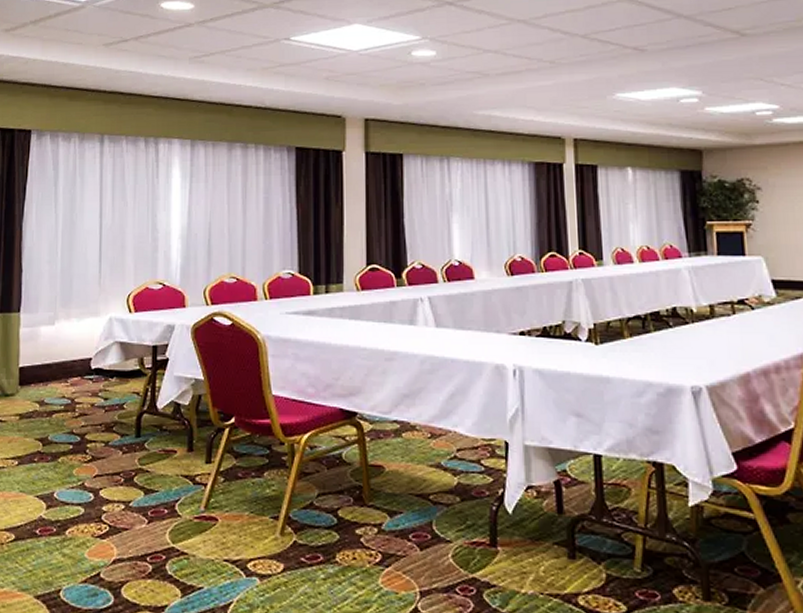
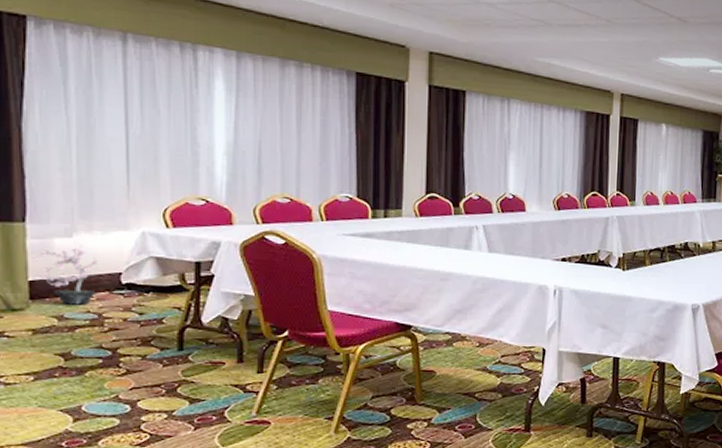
potted plant: none [23,332,73,390] -> present [32,245,98,305]

